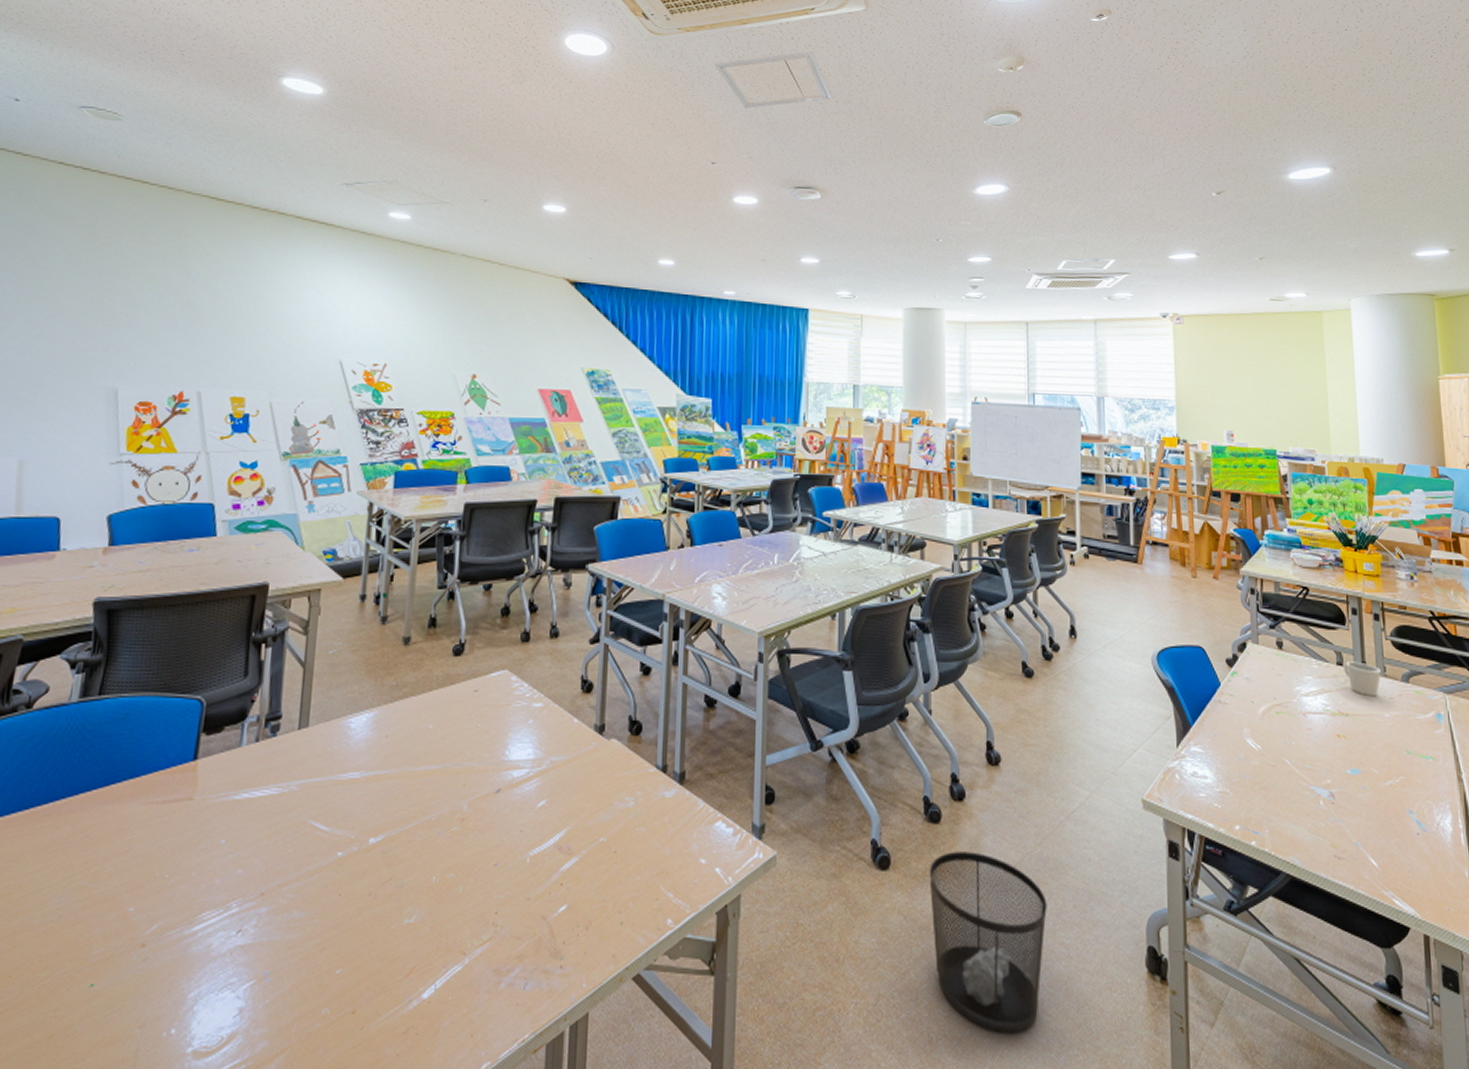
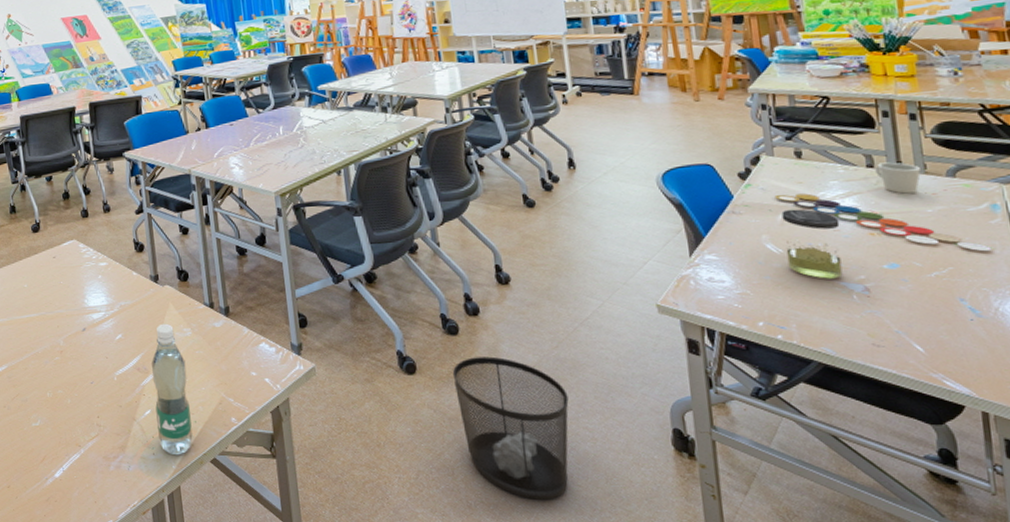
bottle: none [571,789,621,970] -> present [150,323,193,456]
paint palette: none [1257,687,1436,763] -> present [774,193,992,252]
jar: none [1262,703,1312,781] -> present [781,209,843,279]

